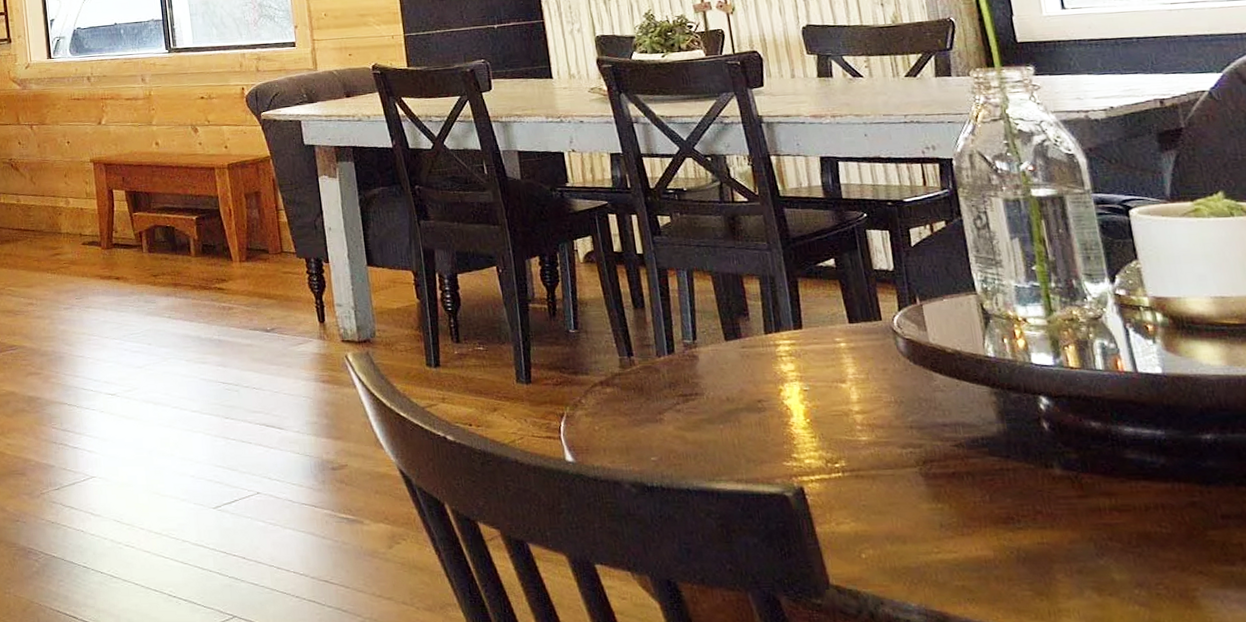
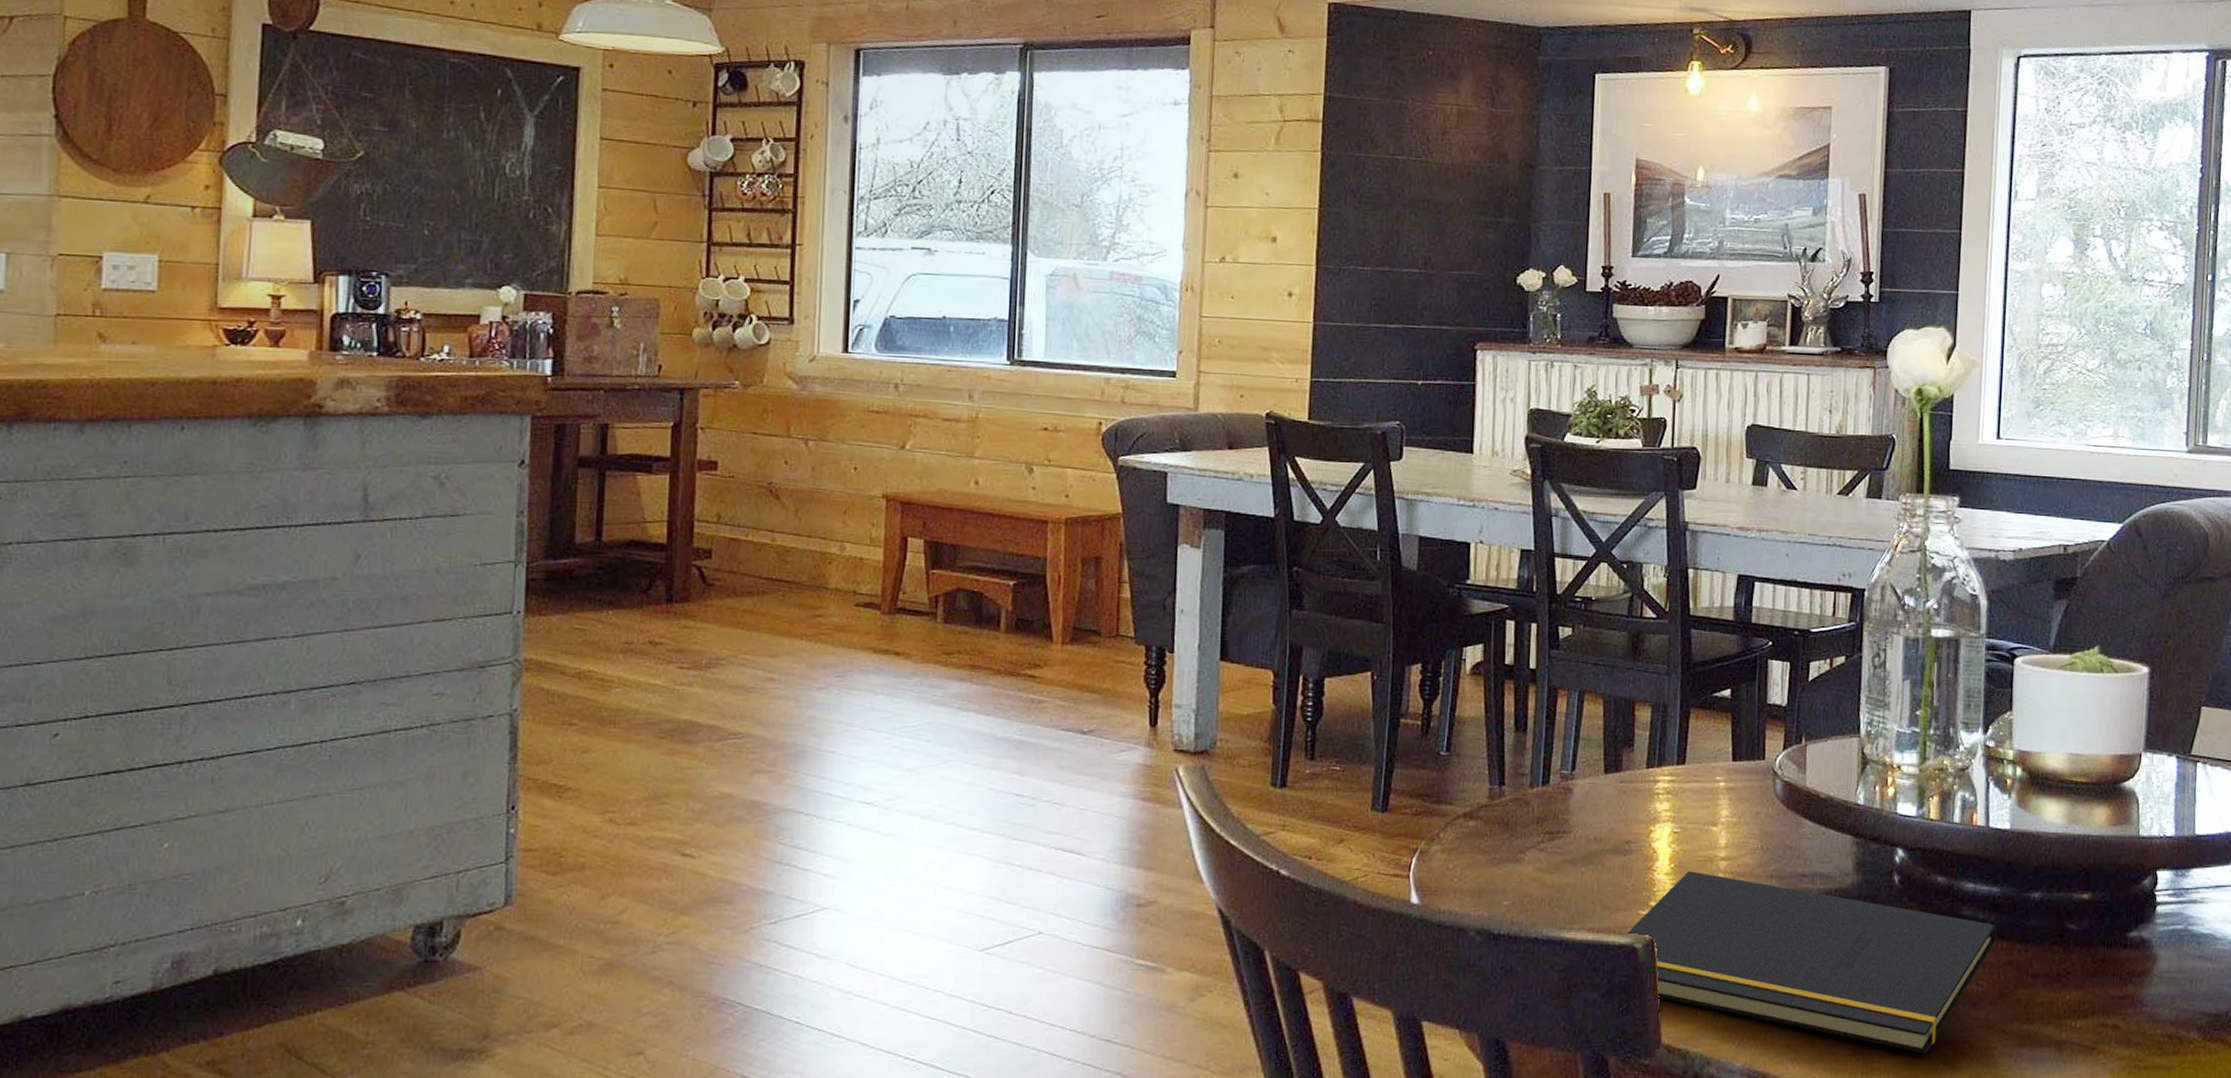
notepad: none [773,425,1172,595] -> present [1625,871,1997,1054]

